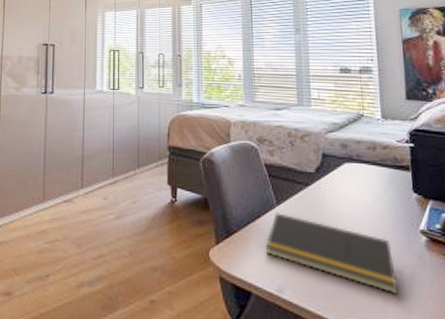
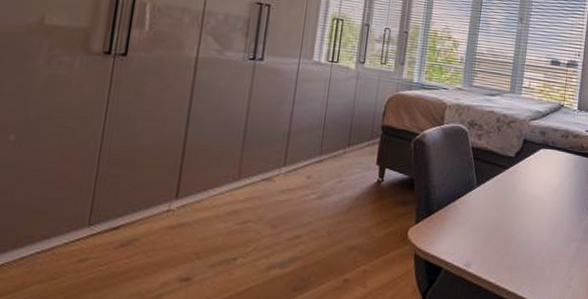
notepad: present [265,213,398,295] -> none [460,193,566,265]

